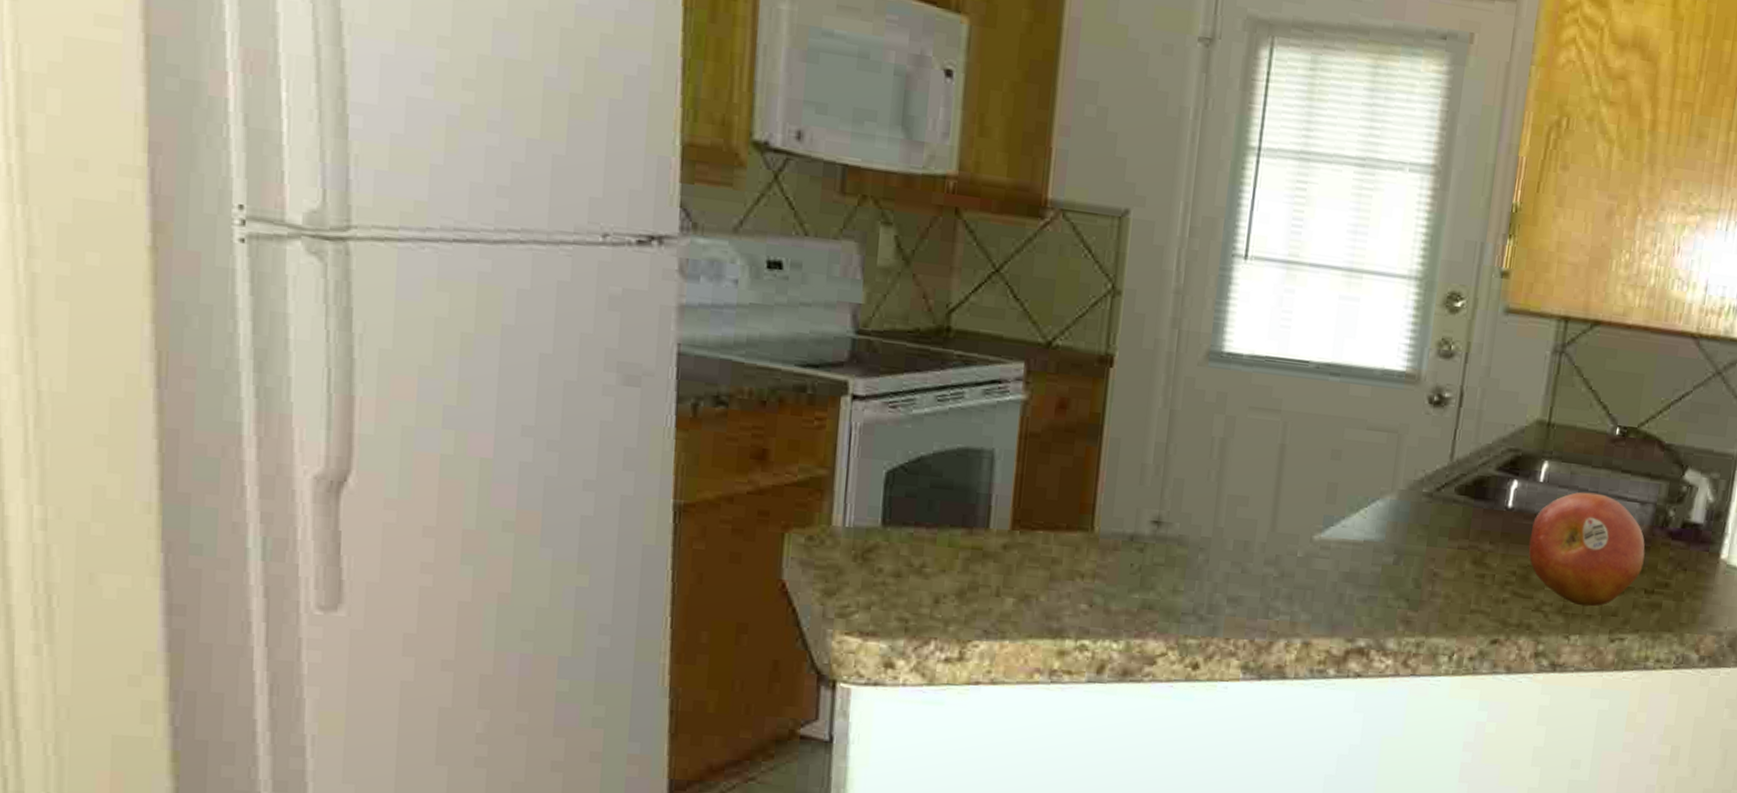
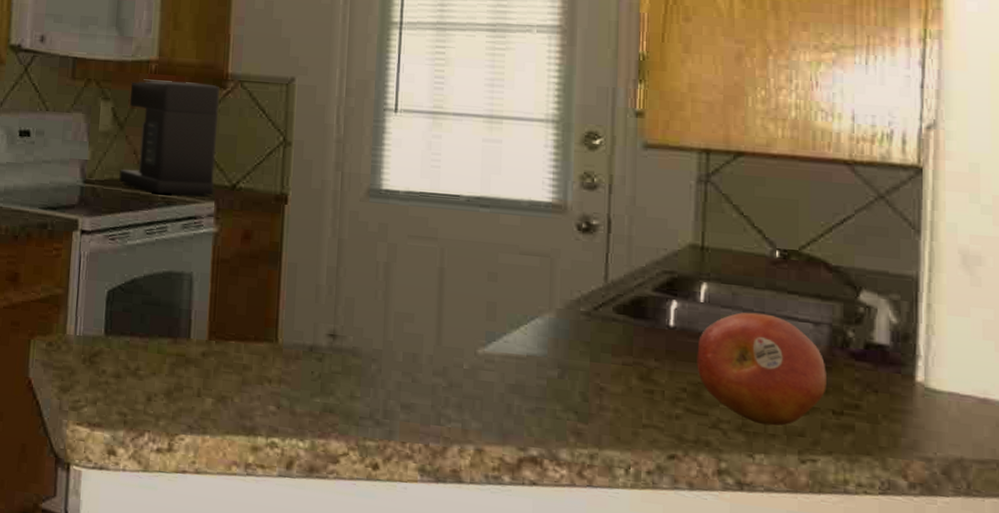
coffee maker: none [903,200,1037,354] -> present [119,79,220,196]

